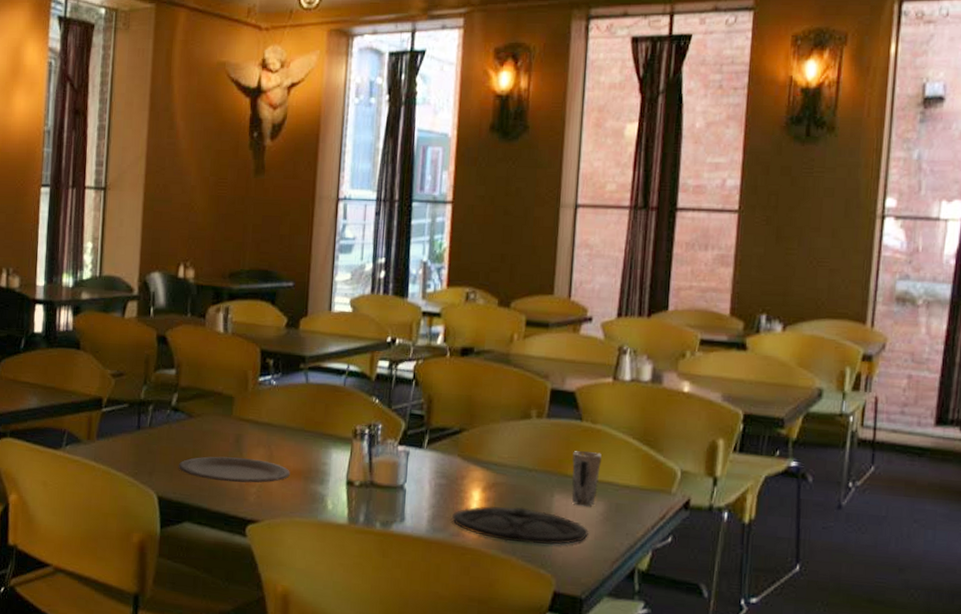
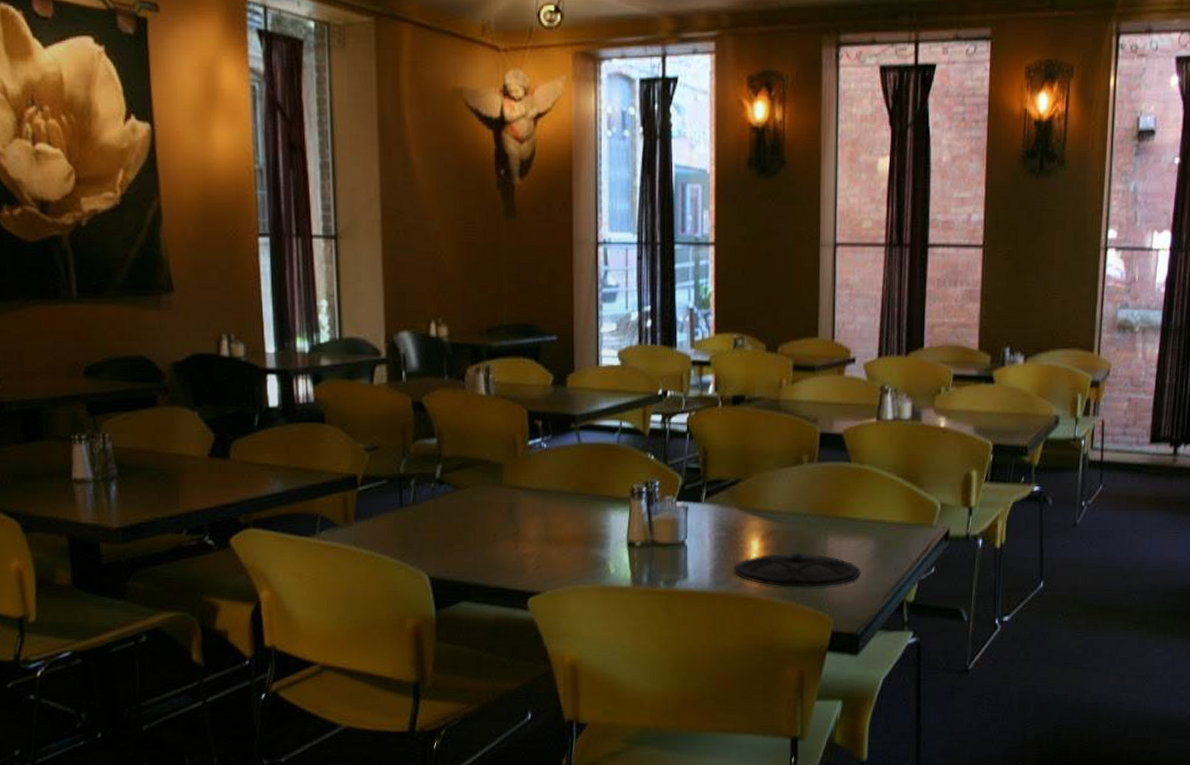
plate: present [178,456,290,483] -> none [449,528,569,555]
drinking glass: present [572,451,601,507] -> none [843,493,869,546]

